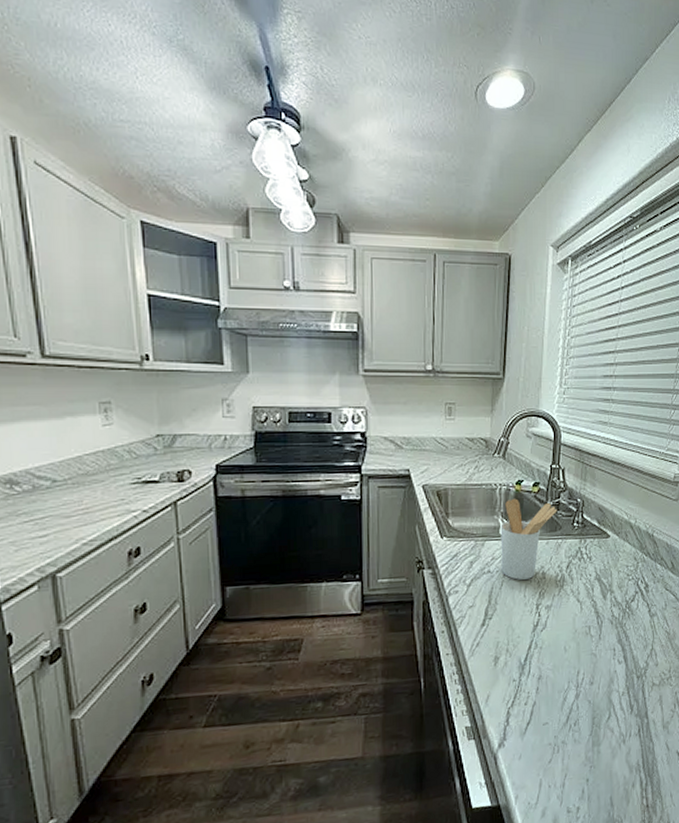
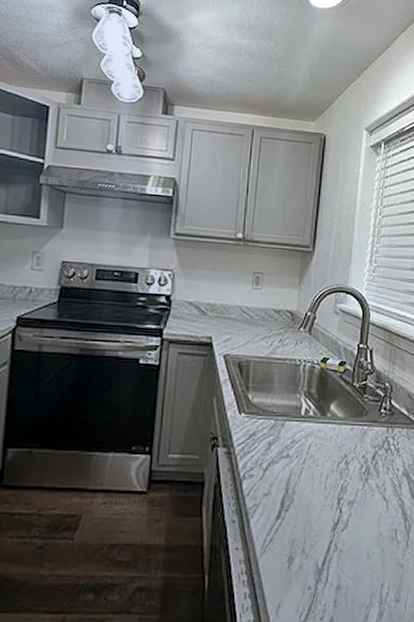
utensil holder: present [500,498,557,580] -> none [301,377,364,468]

